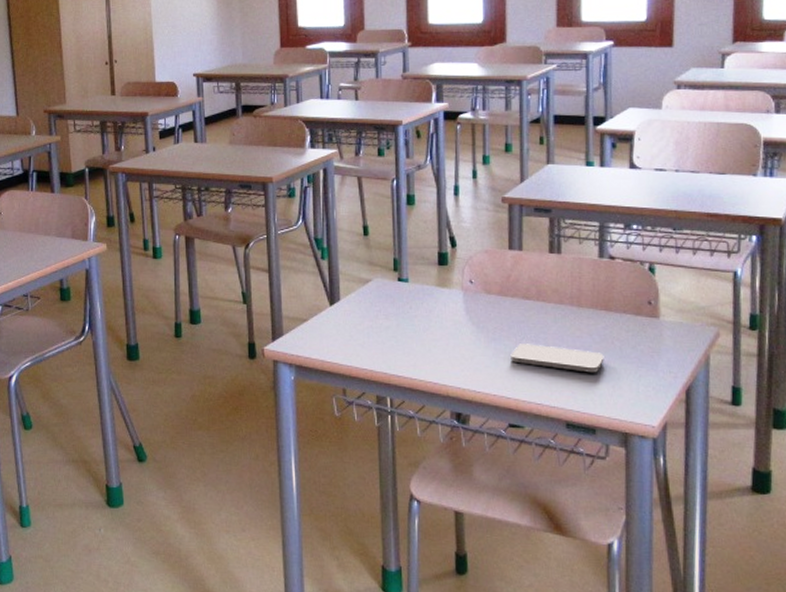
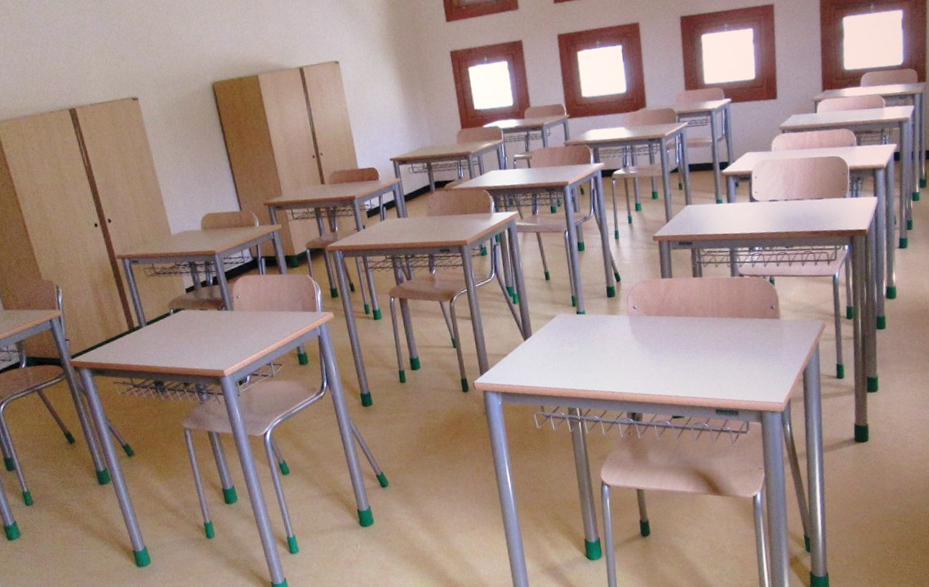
smartphone: present [510,343,604,373] -> none [669,351,741,369]

